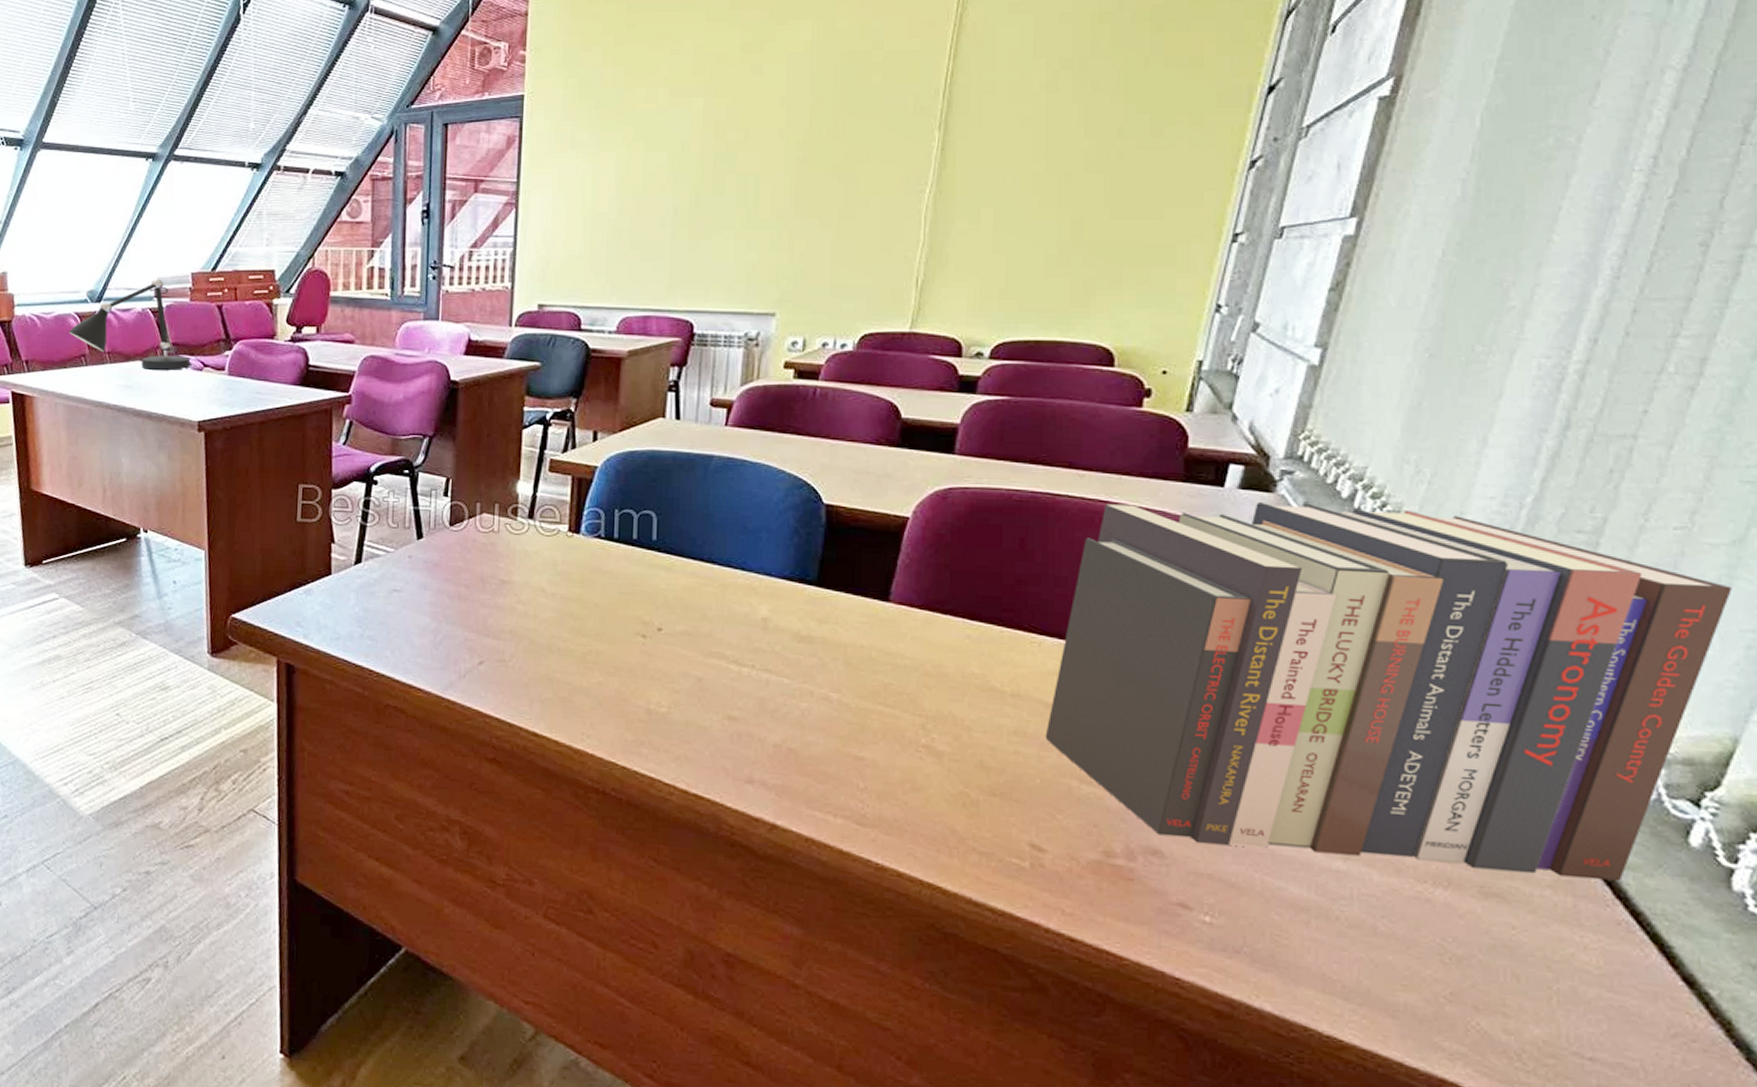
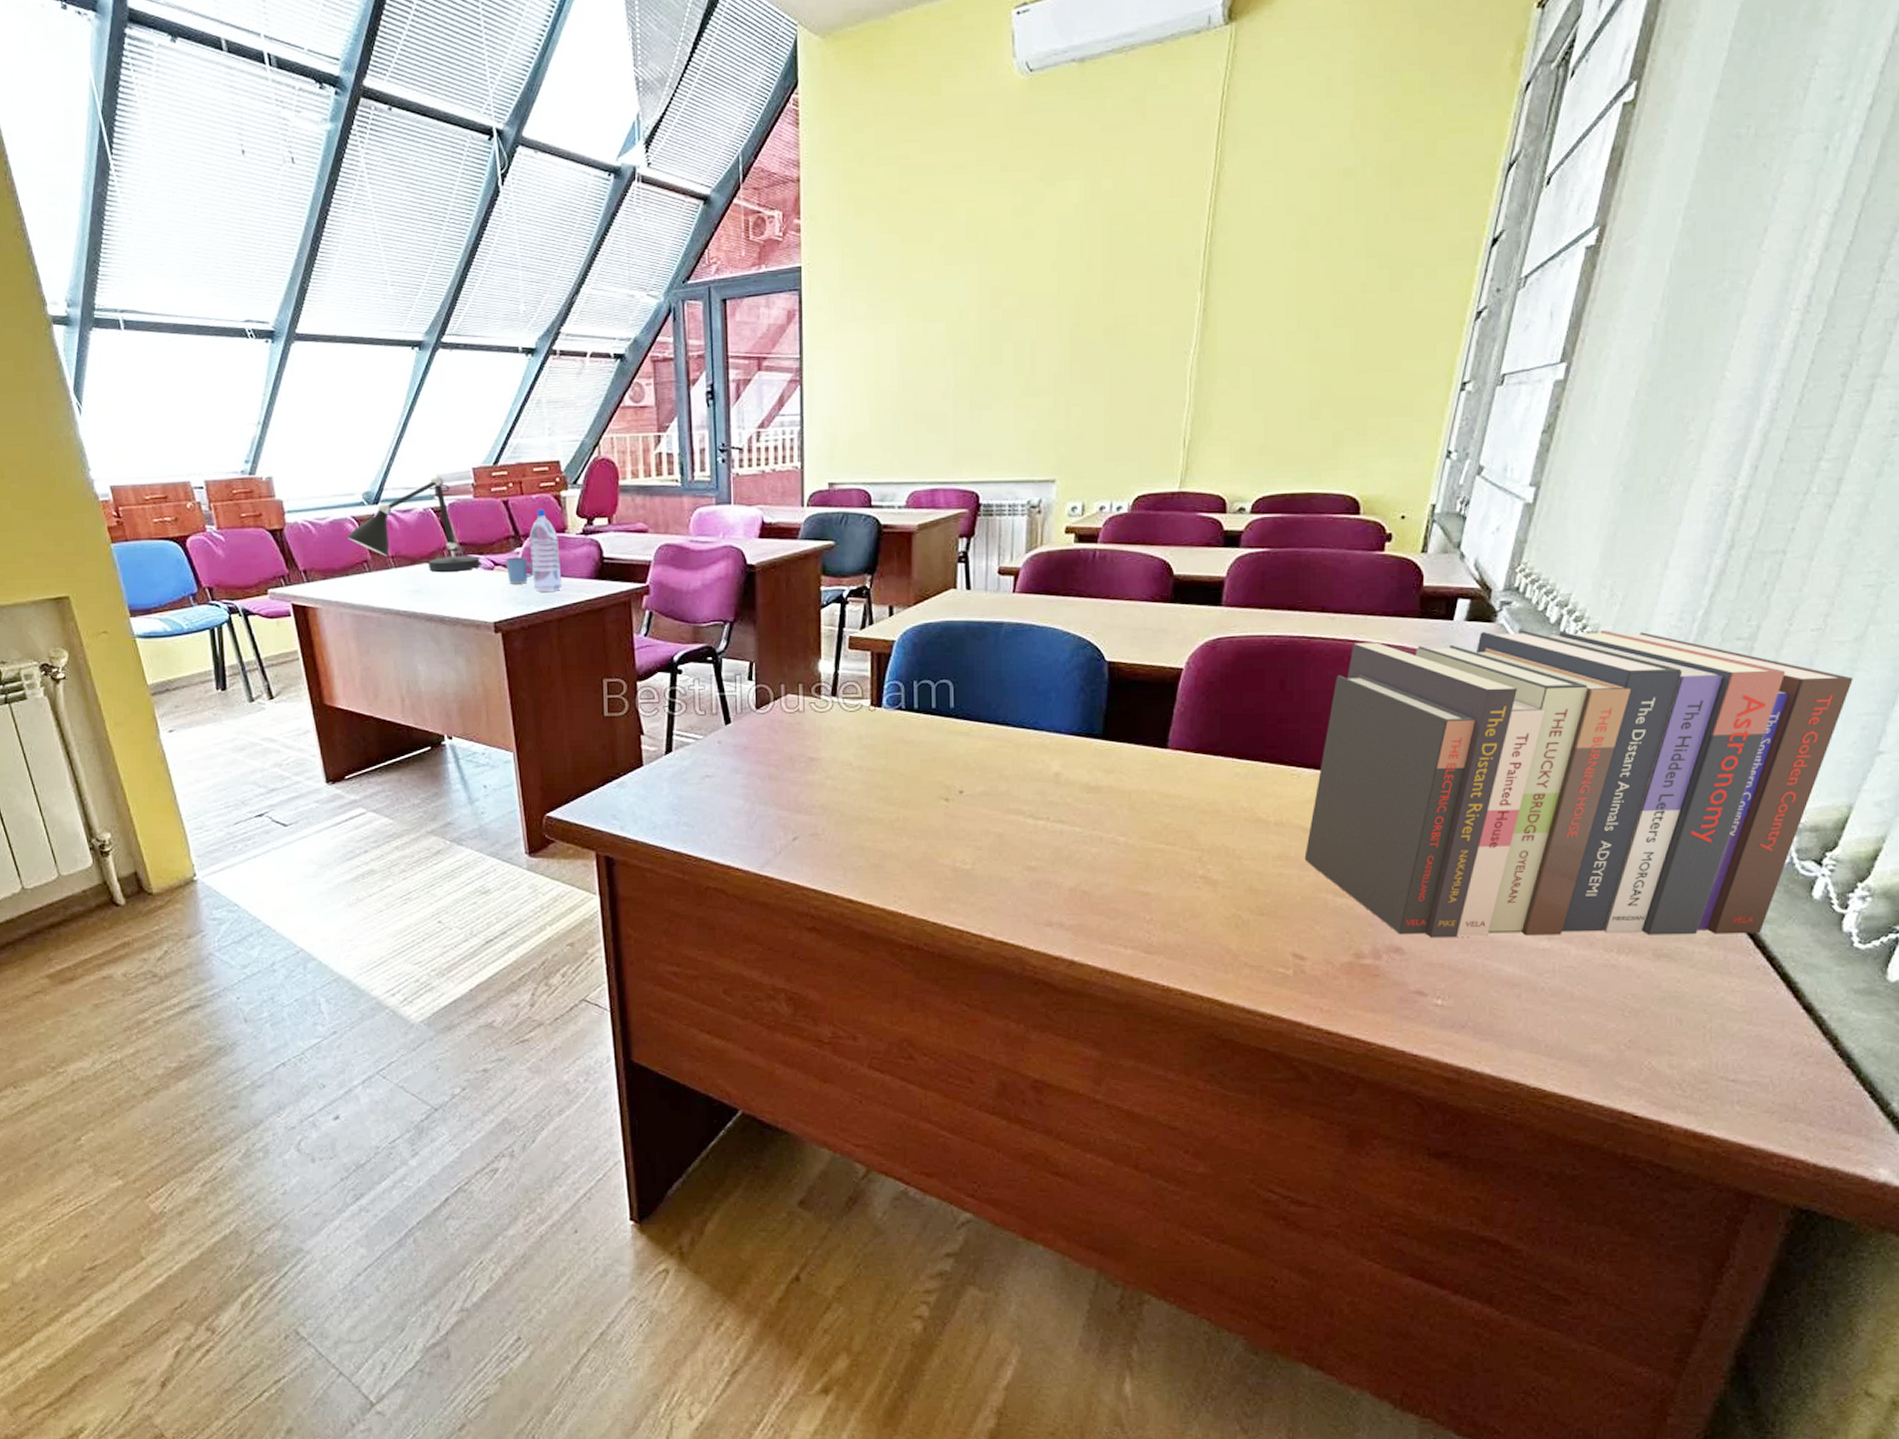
mug: none [214,360,241,386] -> present [506,557,534,584]
water bottle: none [238,315,268,396] -> present [529,509,563,593]

